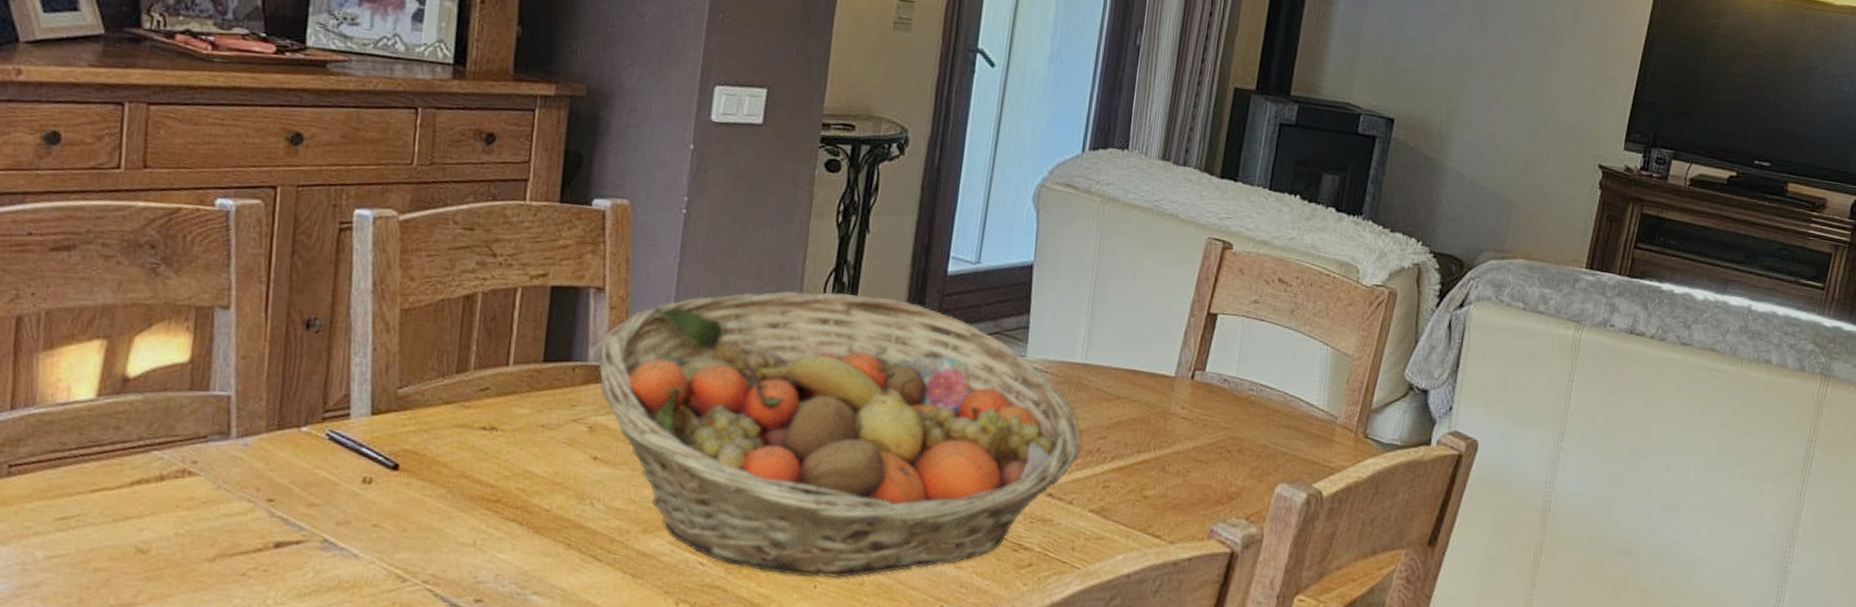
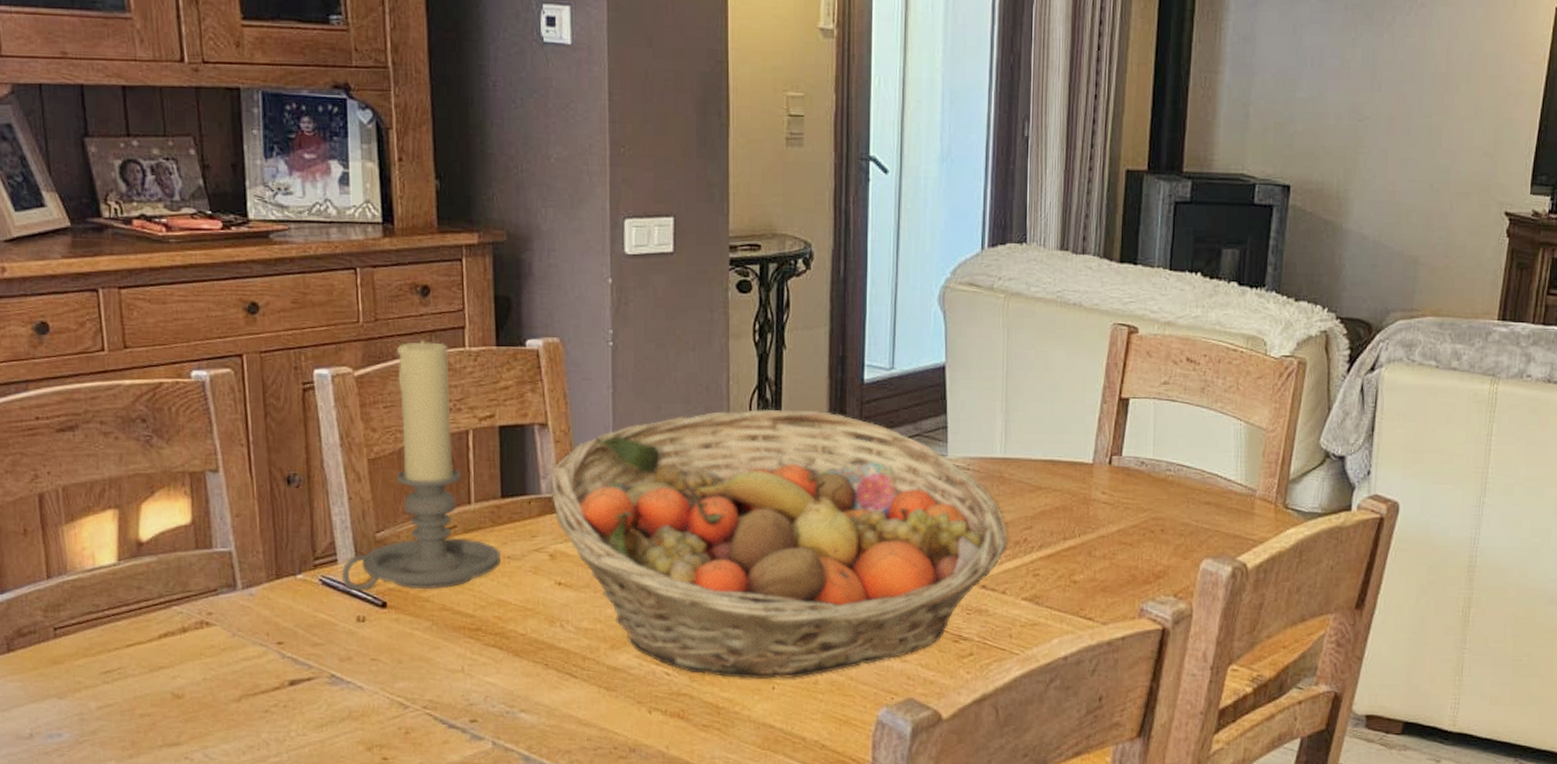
candle holder: none [352,188,534,454] -> present [341,339,500,591]

